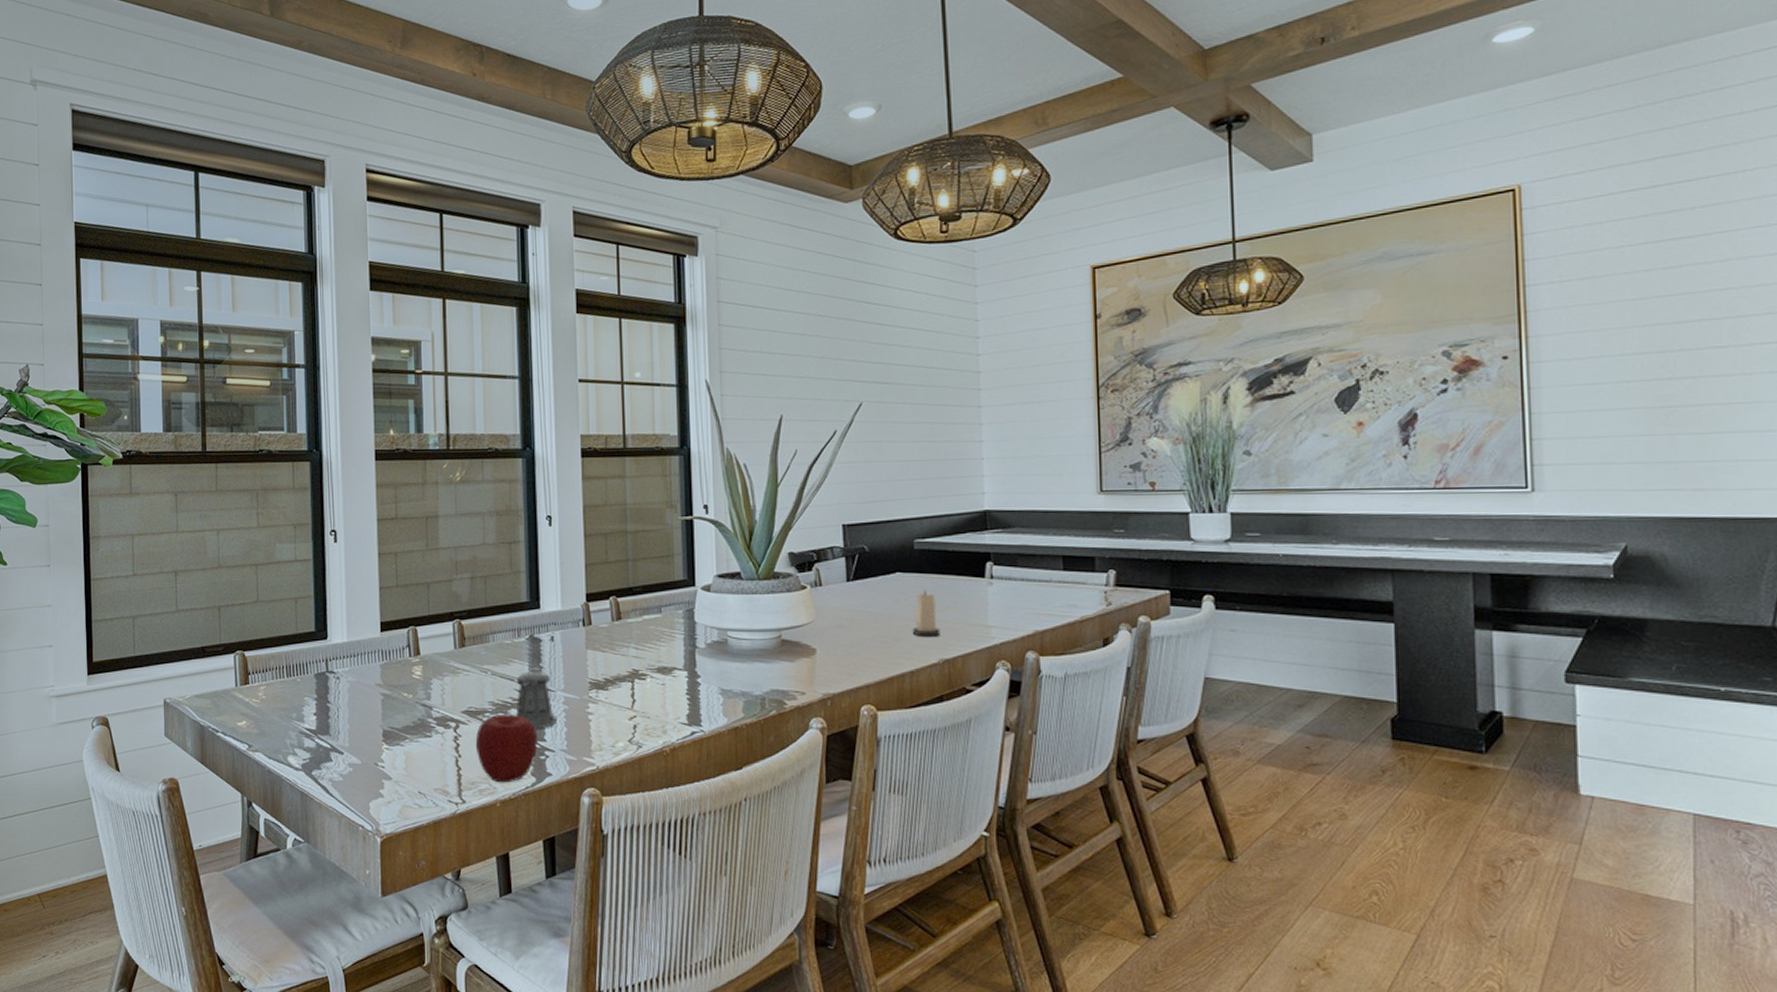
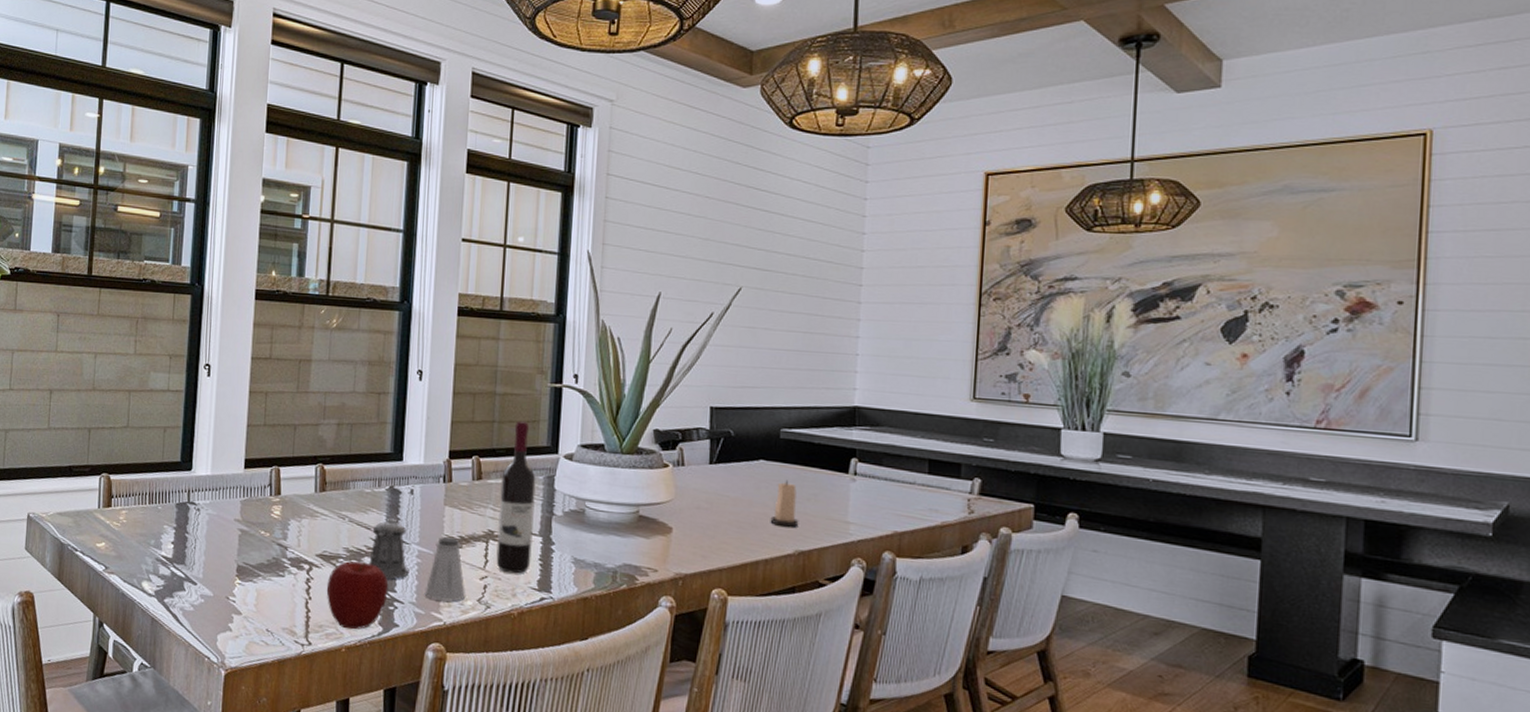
saltshaker: none [575,681,615,745] -> present [425,537,465,602]
wine bottle: none [641,556,678,711] -> present [496,420,536,574]

